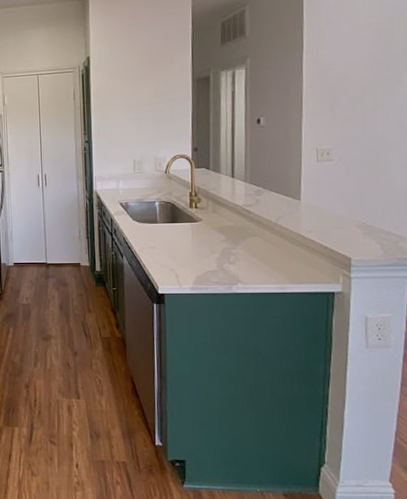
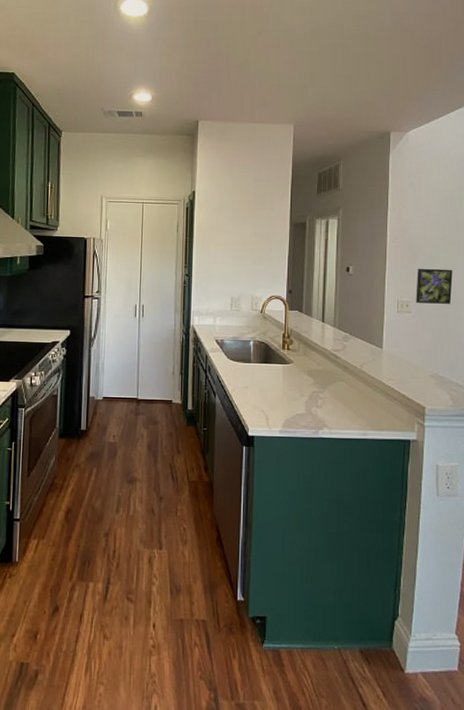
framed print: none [338,110,382,150] -> present [416,268,453,304]

